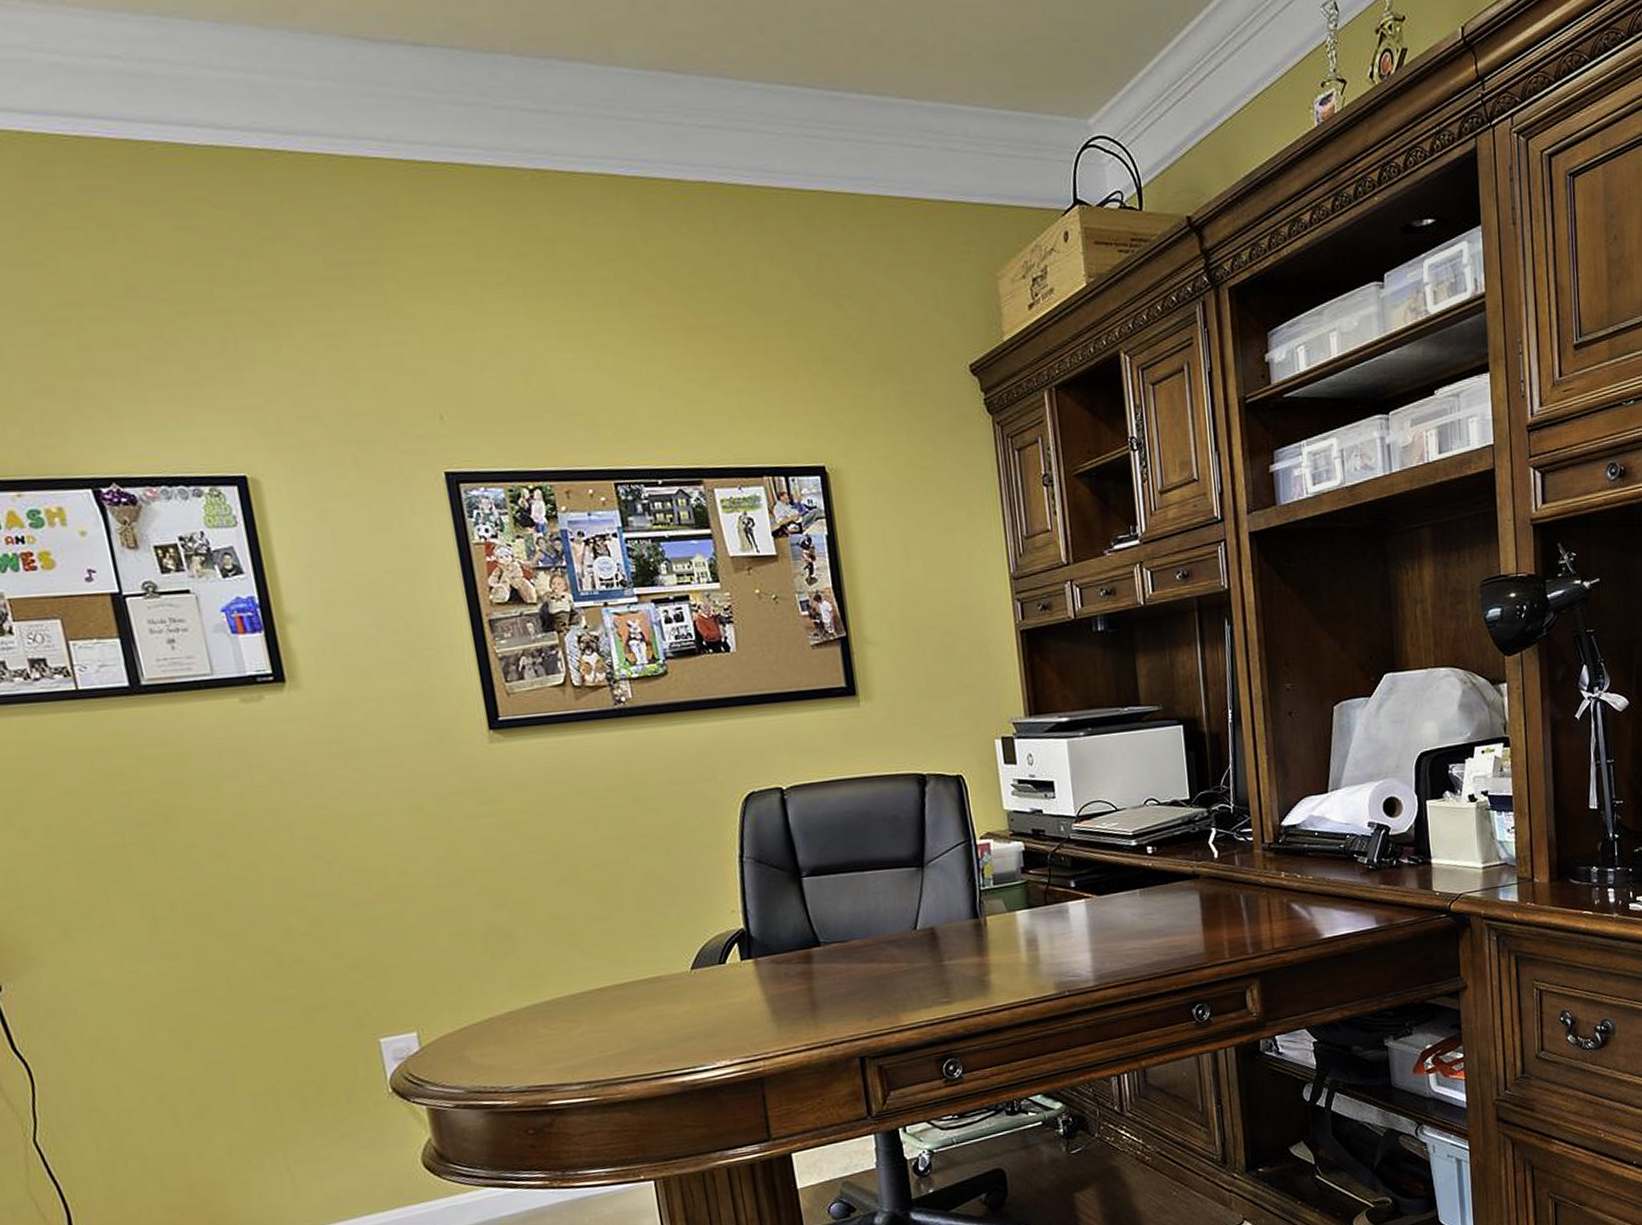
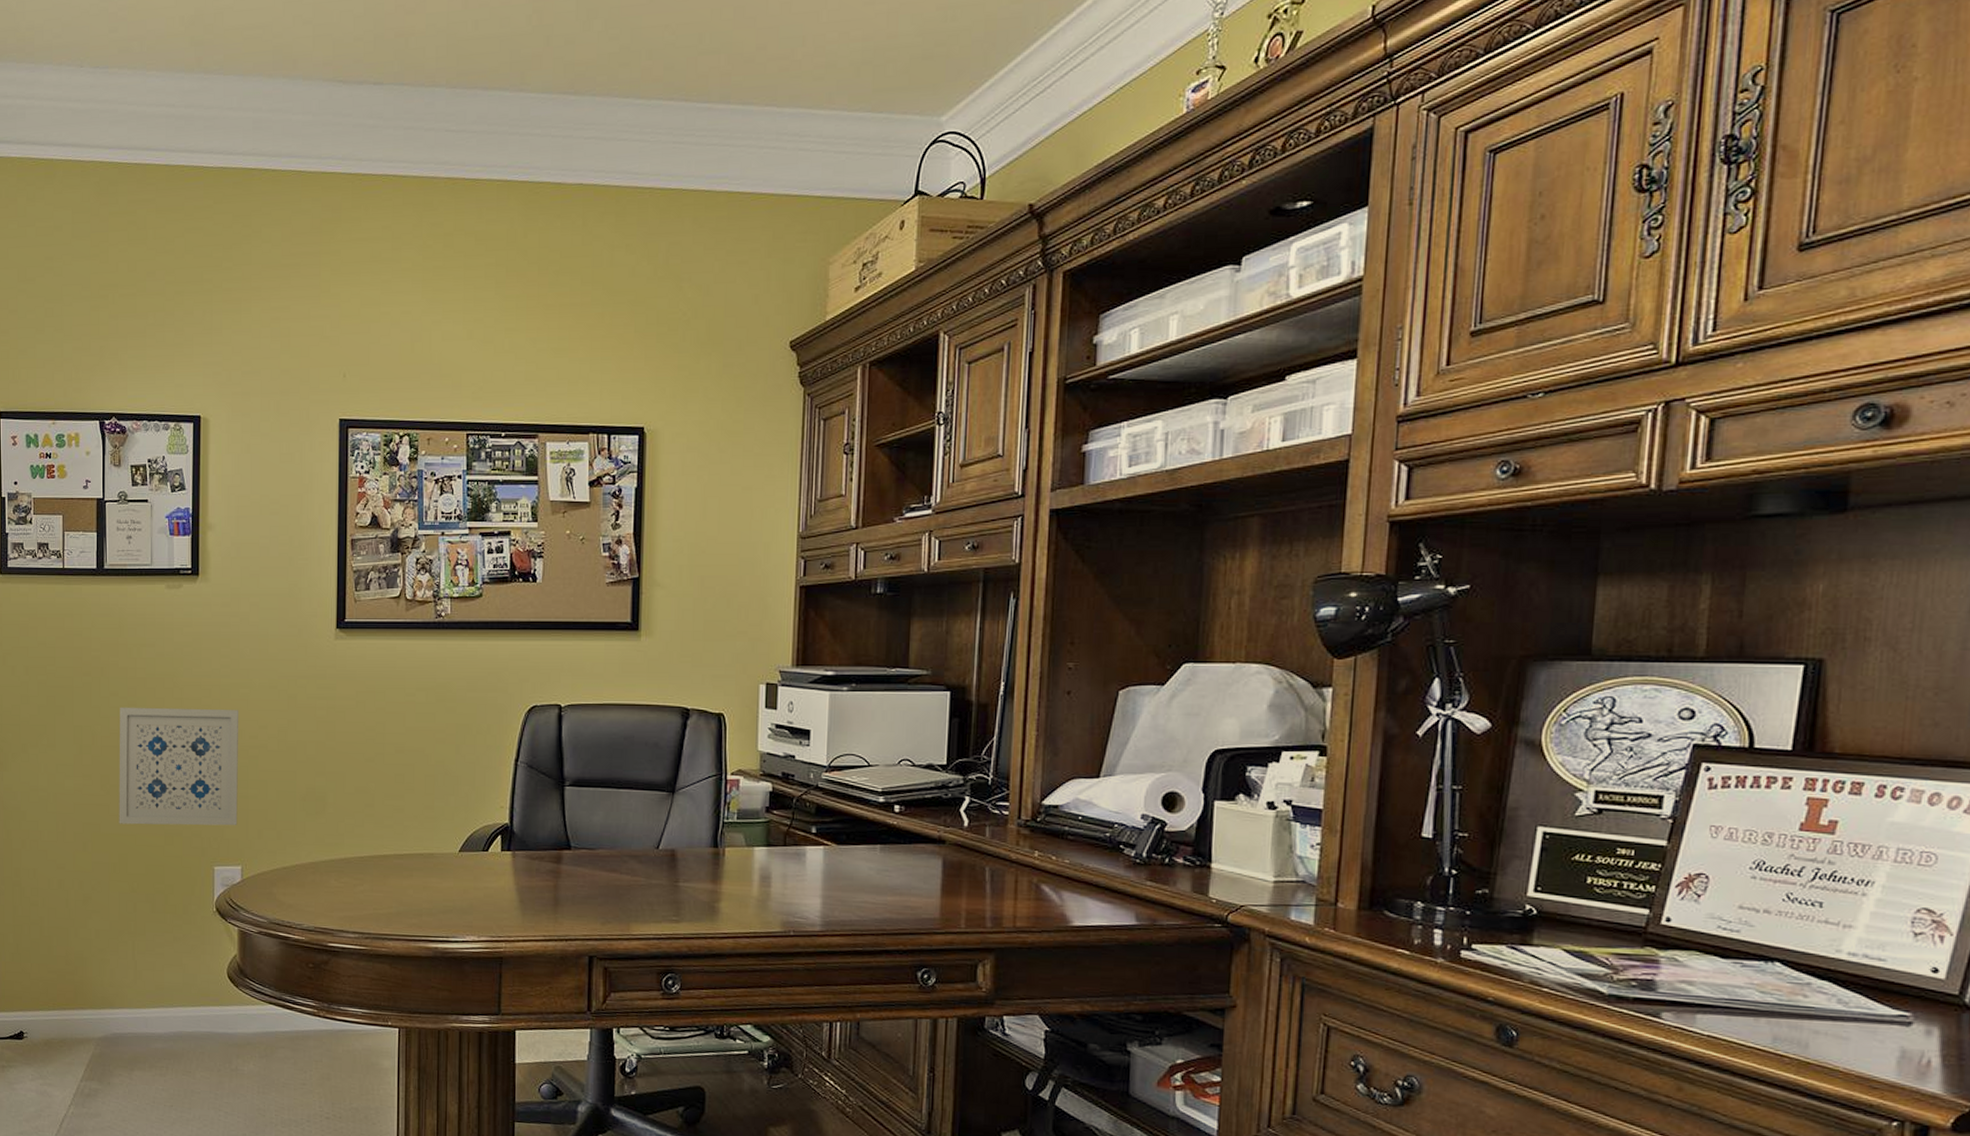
wall art: none [203,844,402,1009] -> present [119,707,239,826]

